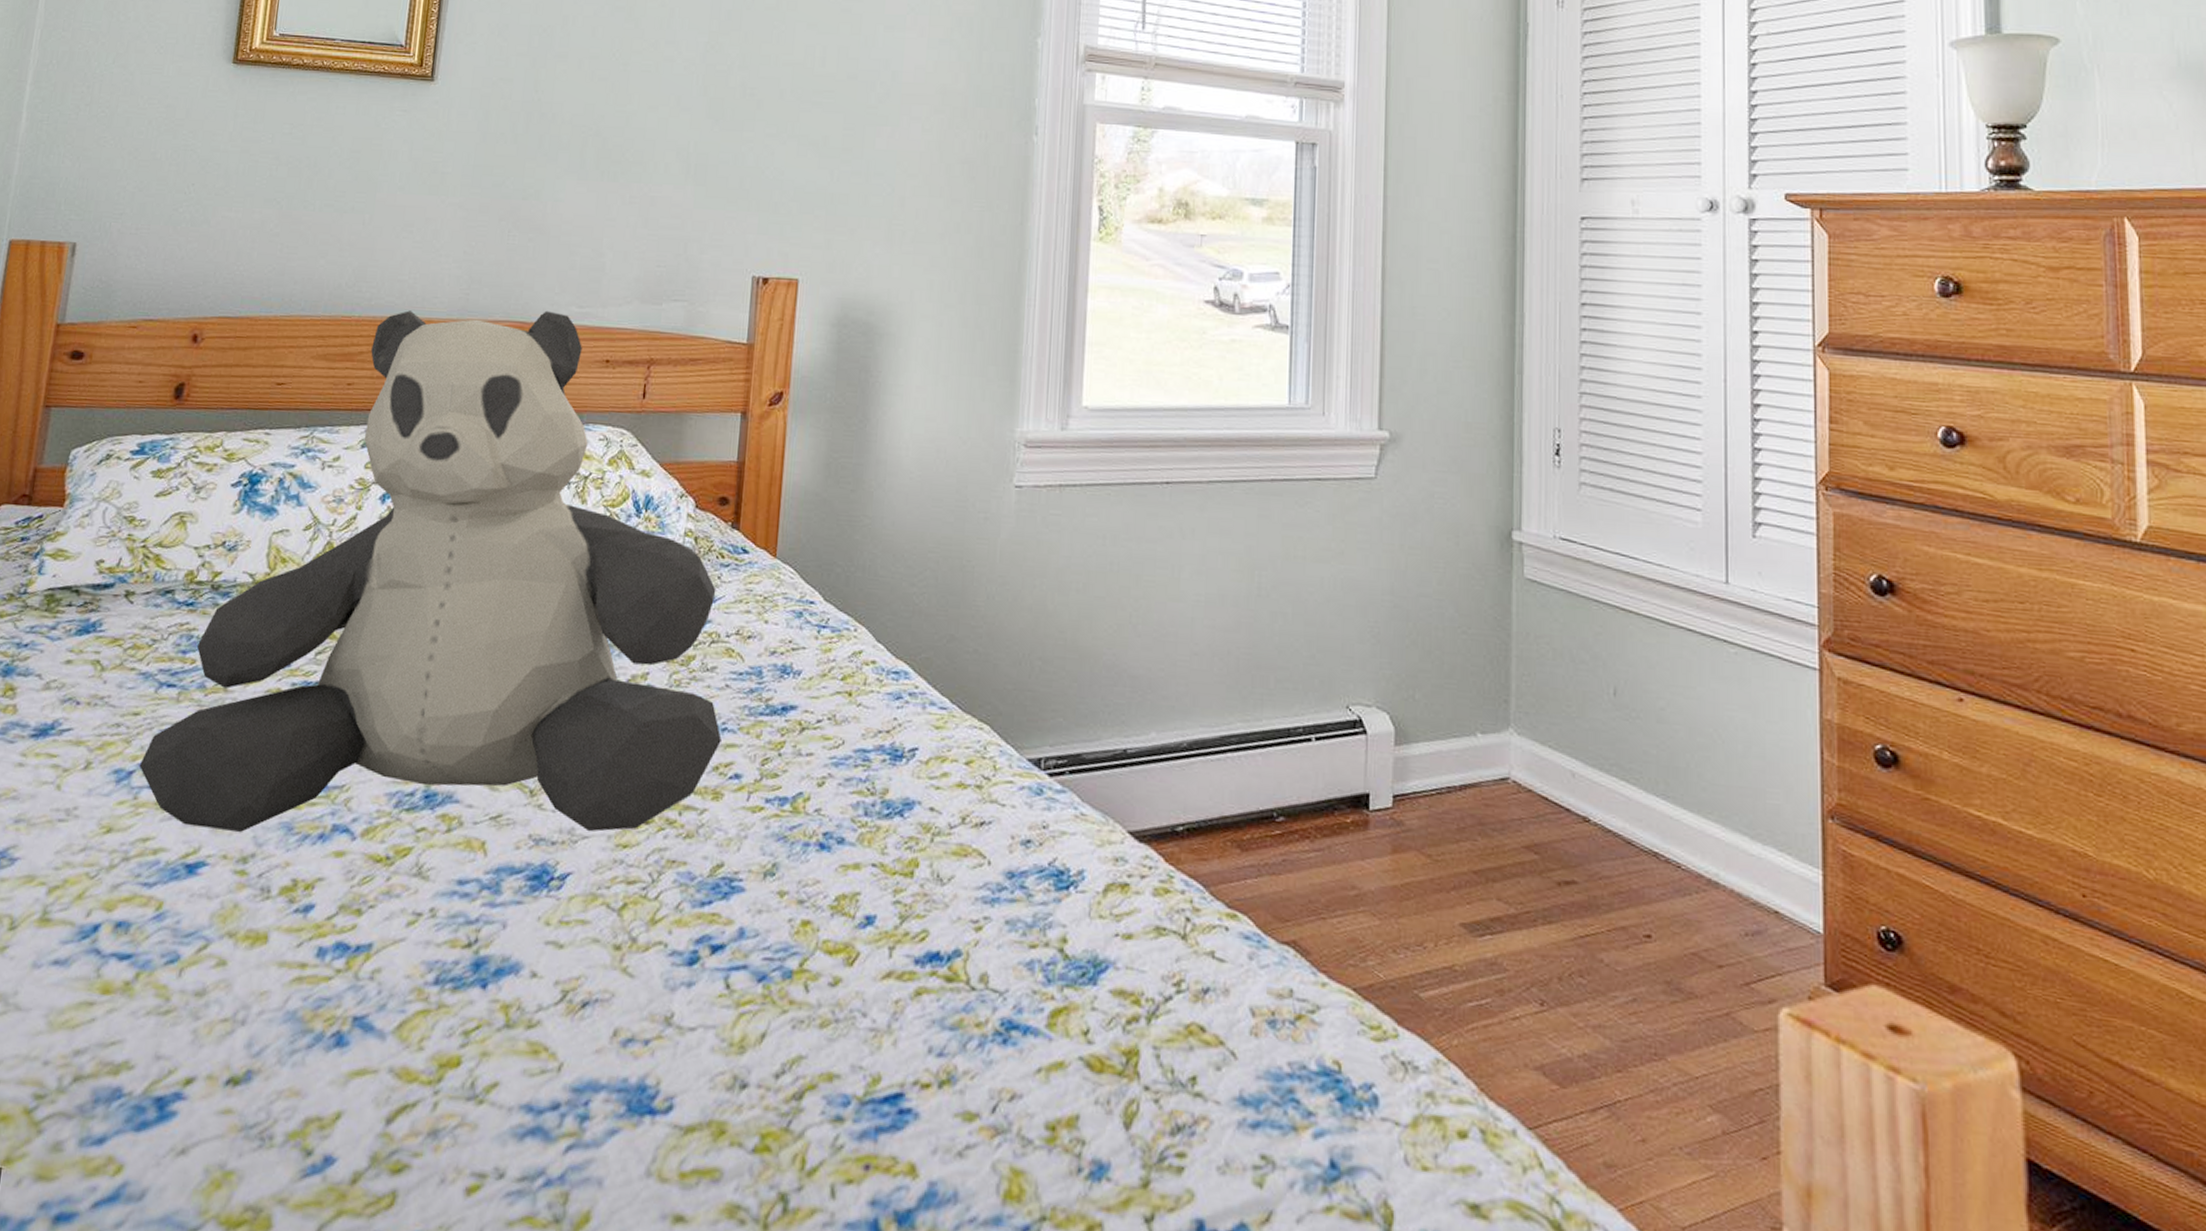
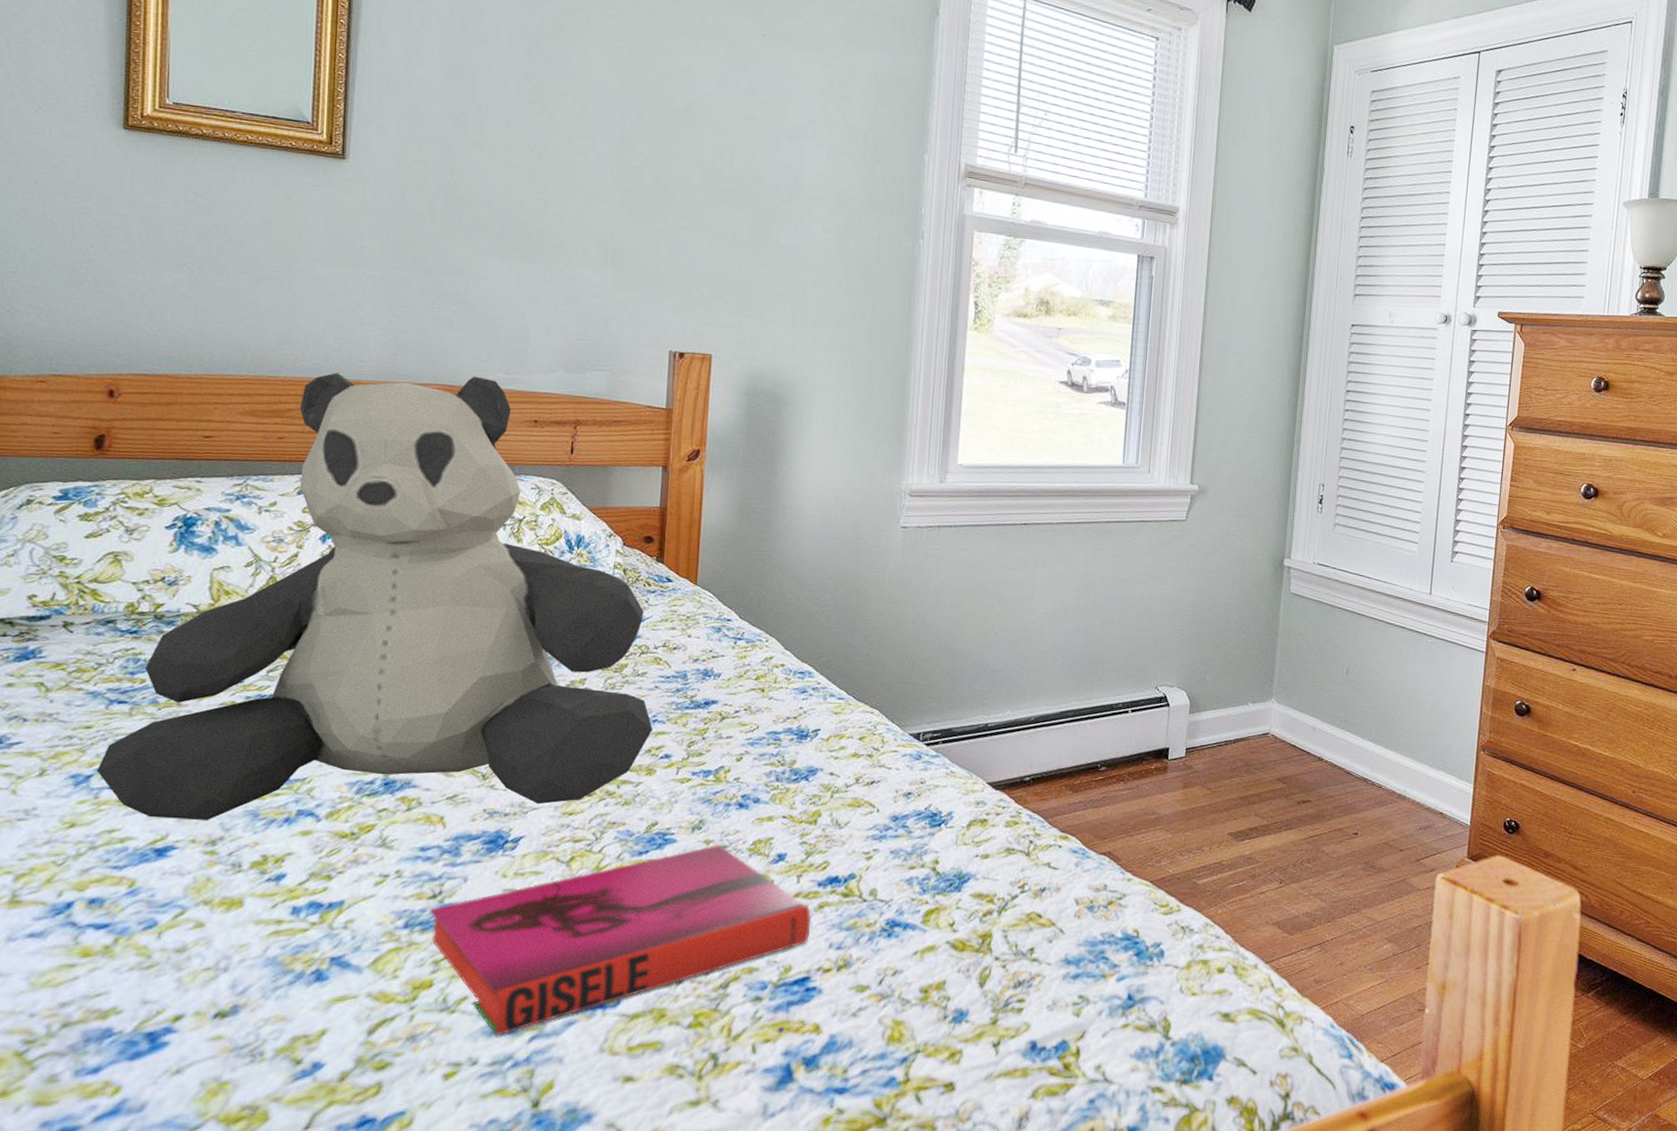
hardback book: none [462,897,906,1141] -> present [429,844,811,1037]

